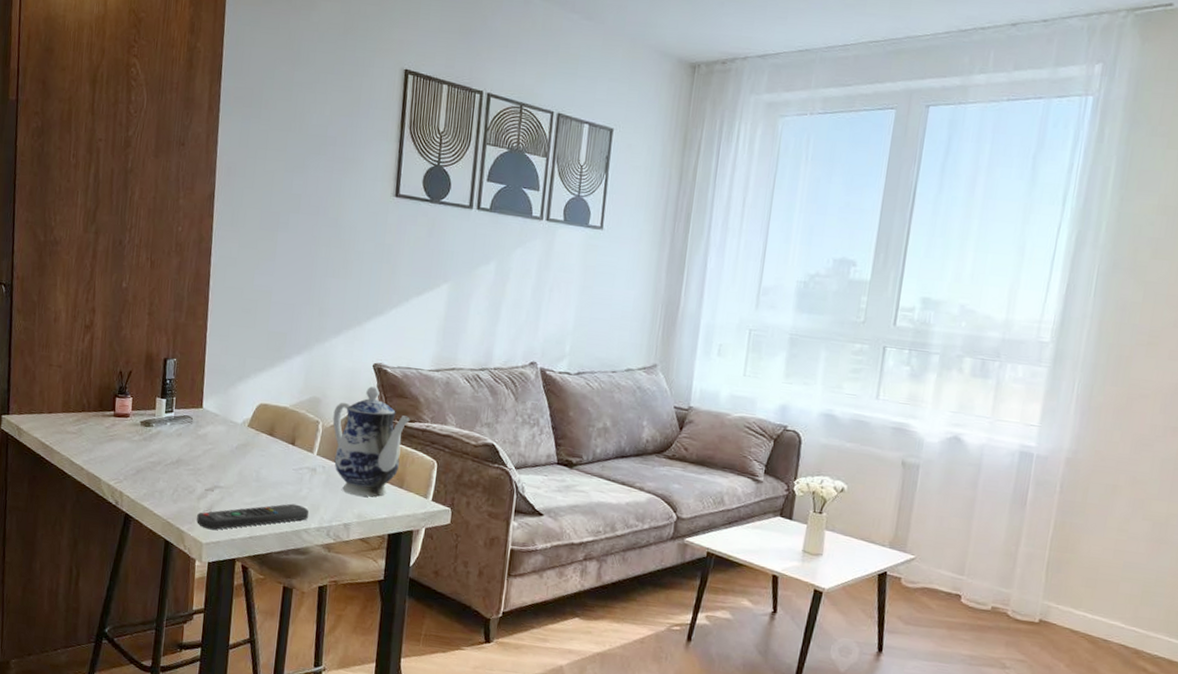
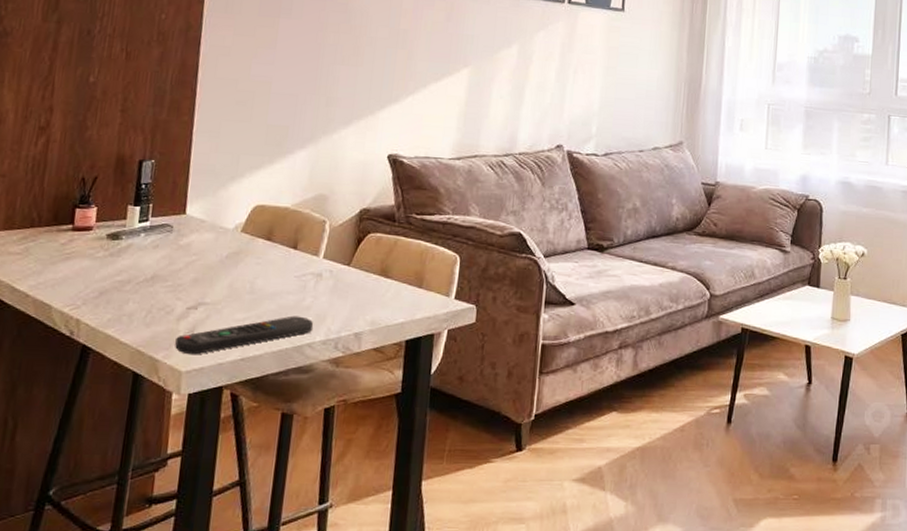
teapot: present [332,386,410,497] -> none [341,179,430,301]

